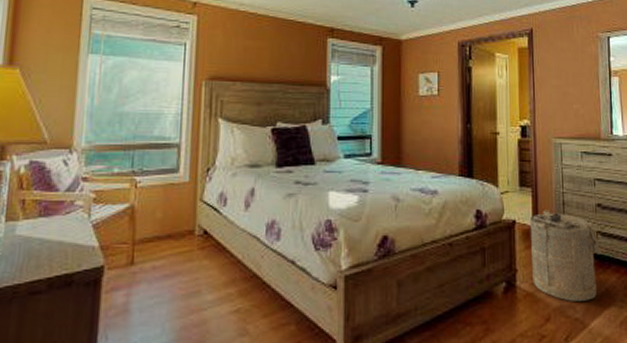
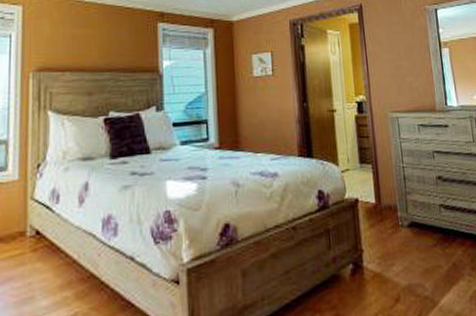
laundry hamper: present [529,210,610,301] -> none [372,186,454,279]

